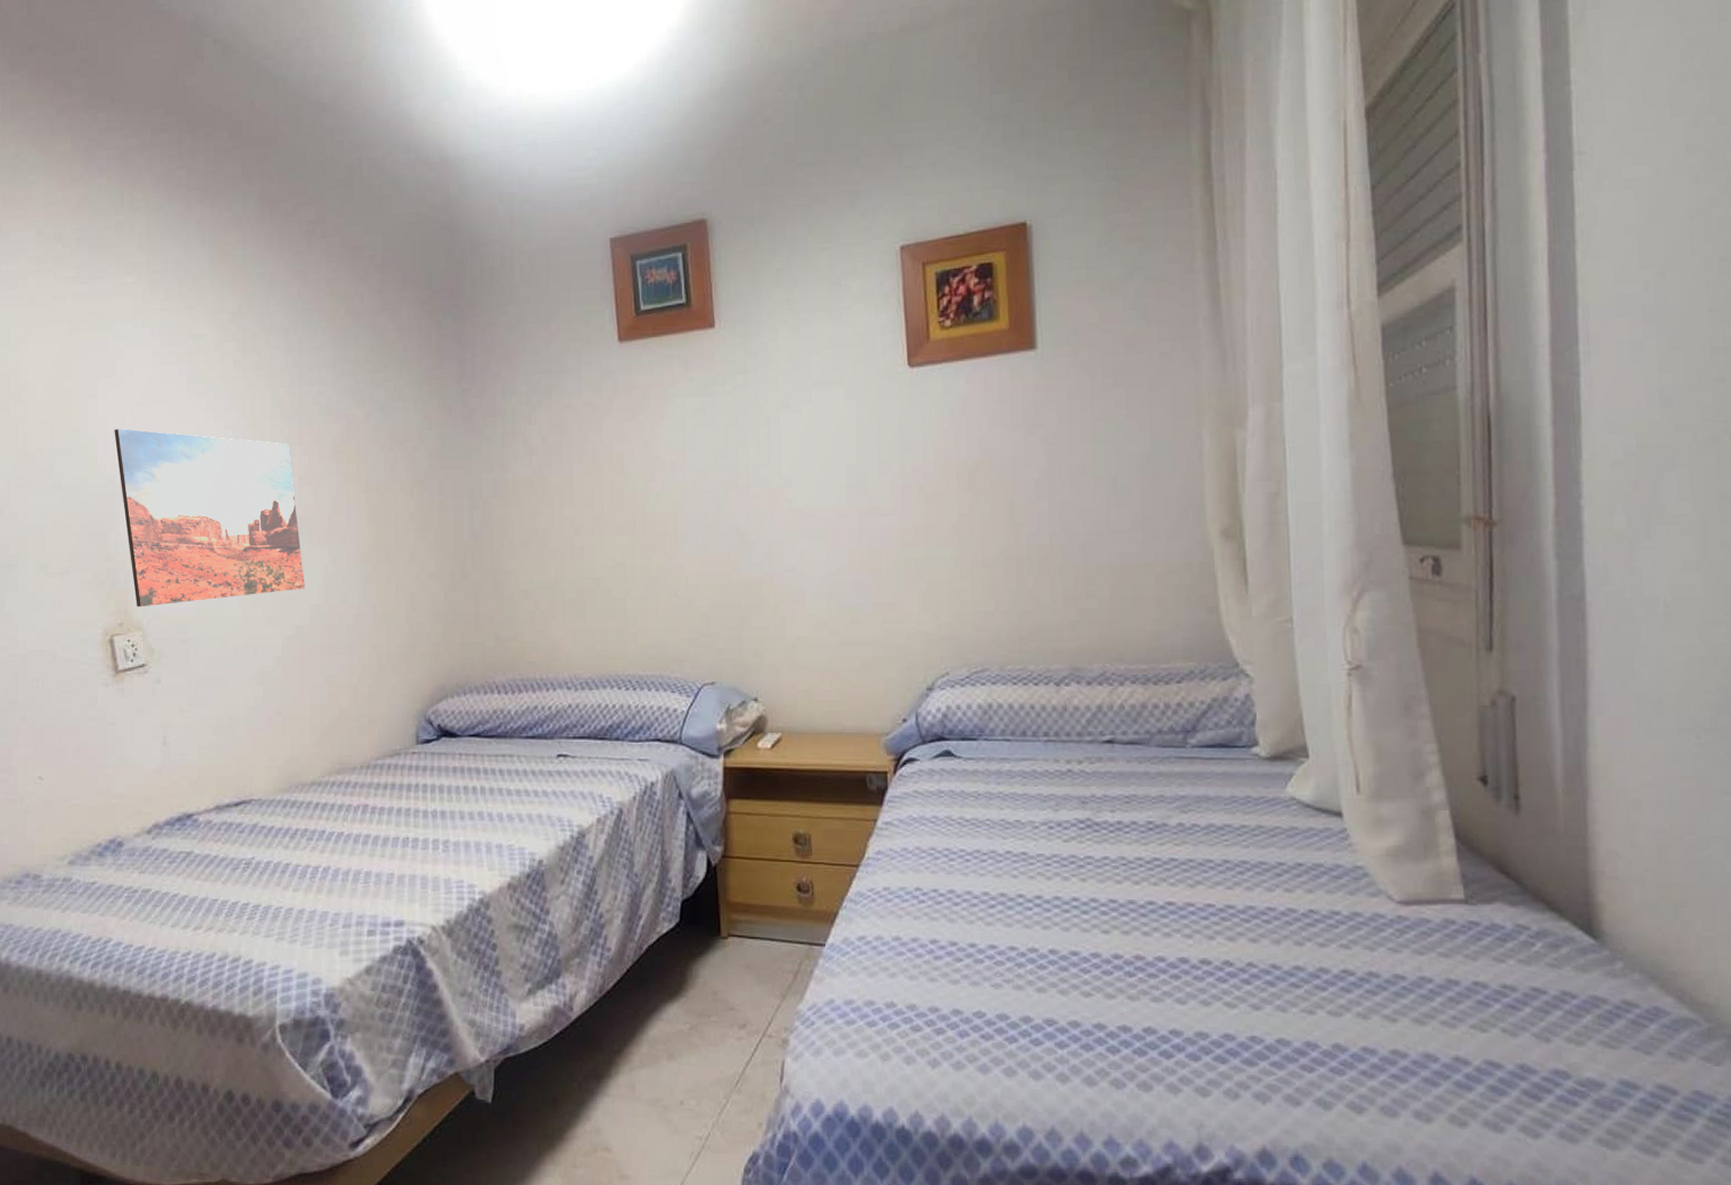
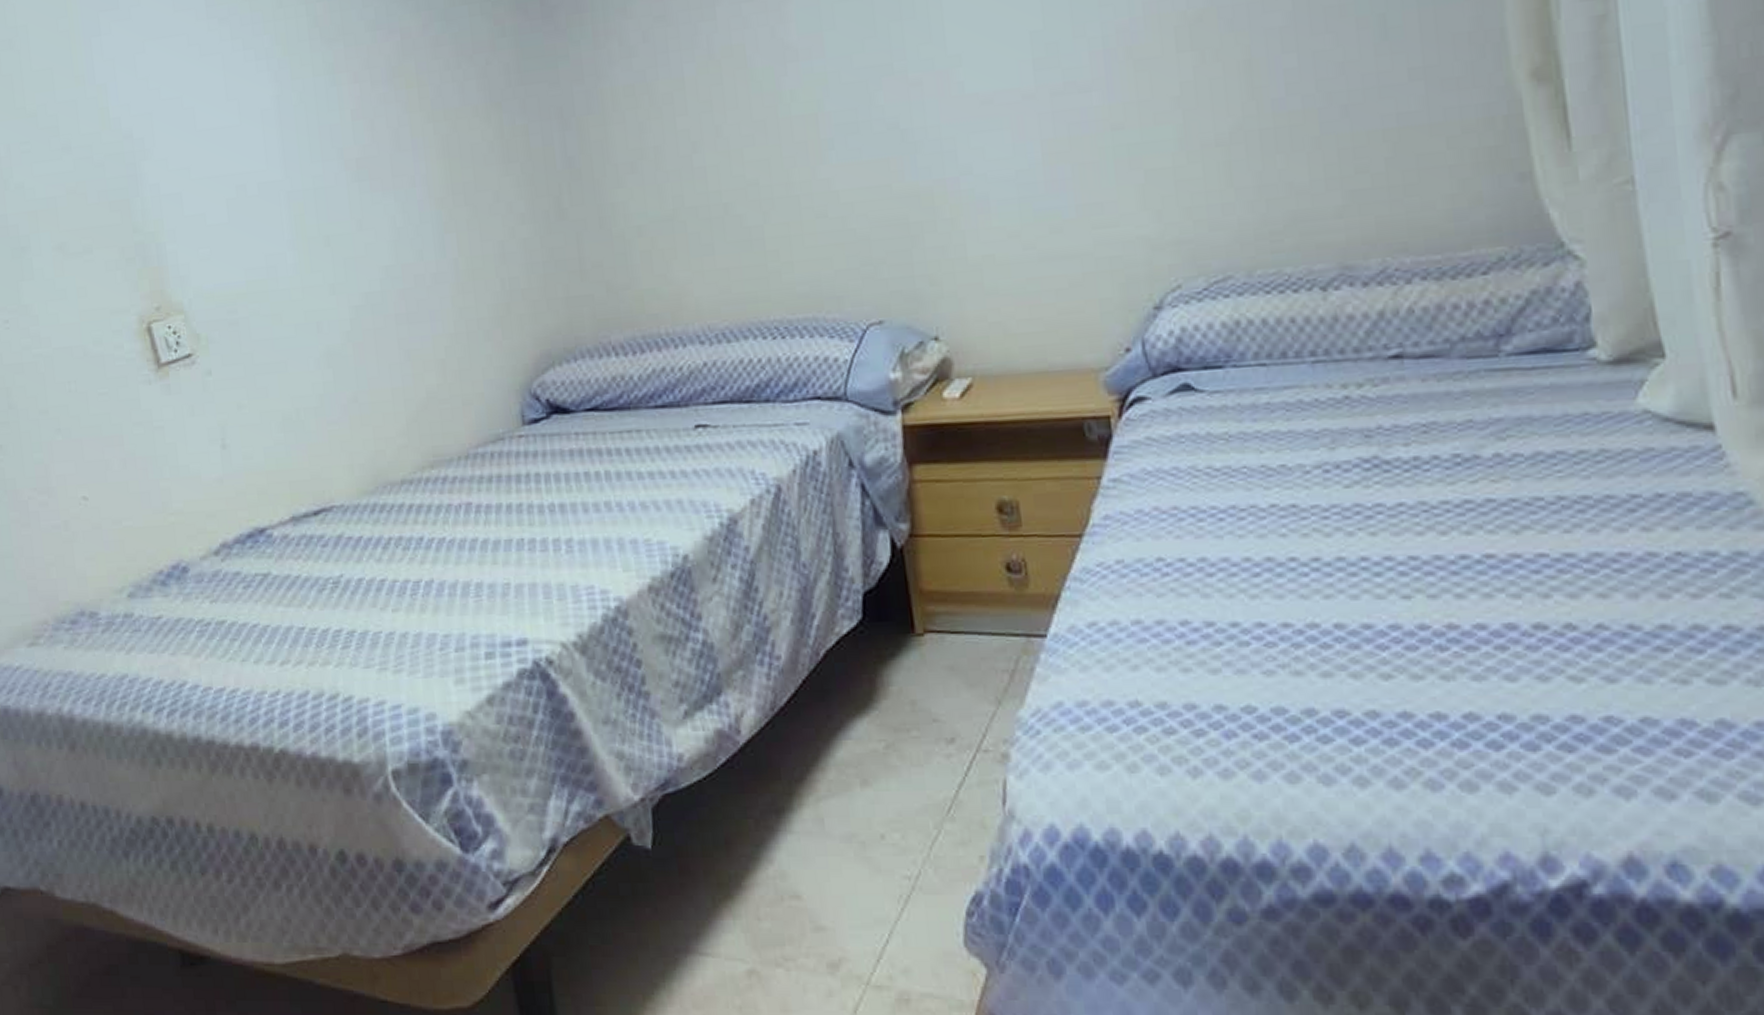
wall art: present [114,428,306,608] -> none [125,70,372,287]

